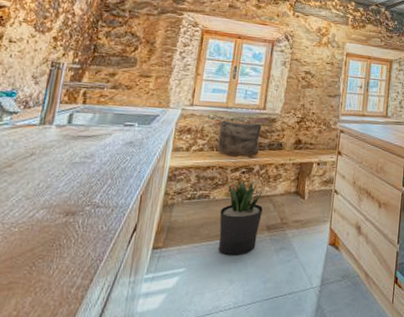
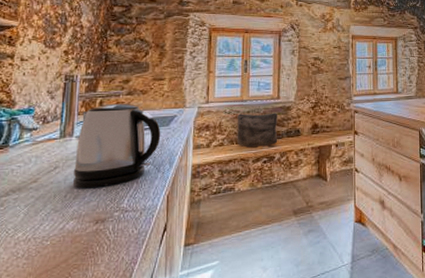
kettle: none [47,95,142,179] -> present [72,103,161,188]
planter: present [219,176,265,255] -> none [246,166,287,244]

